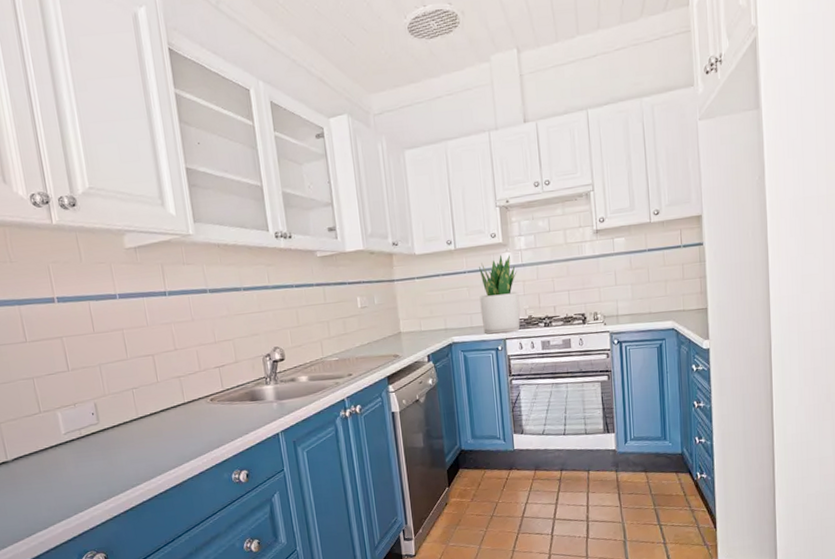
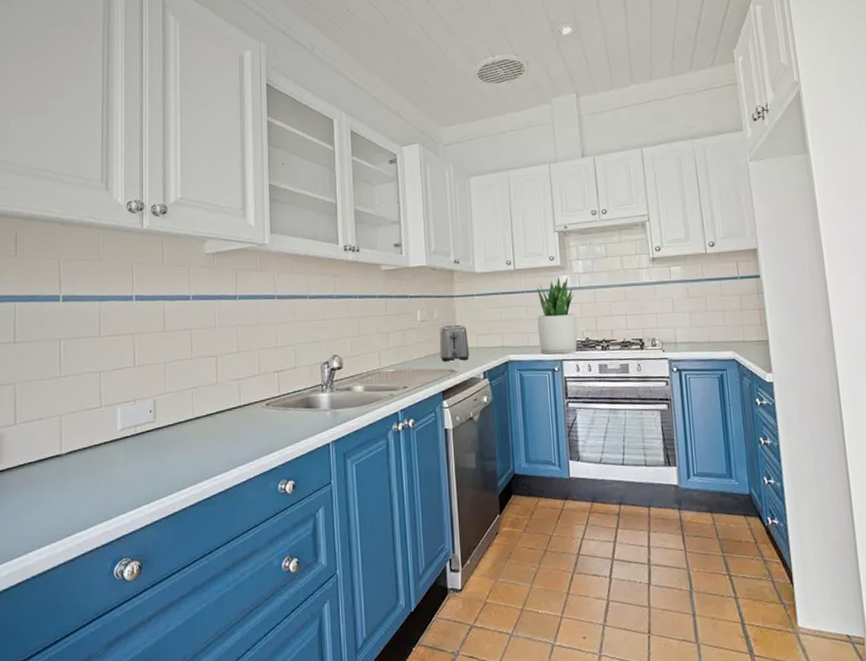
toaster: none [381,309,413,348] -> present [439,325,470,362]

